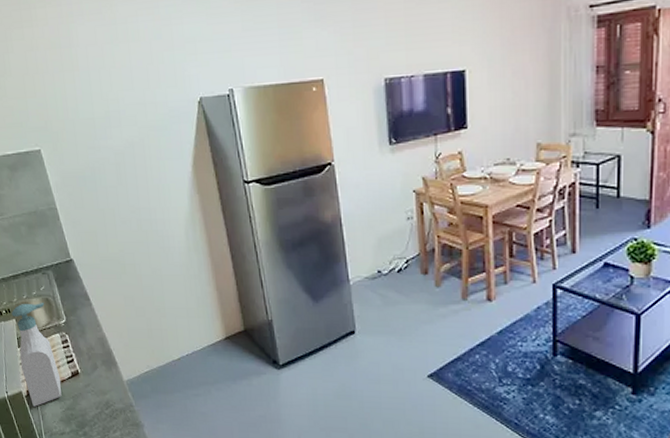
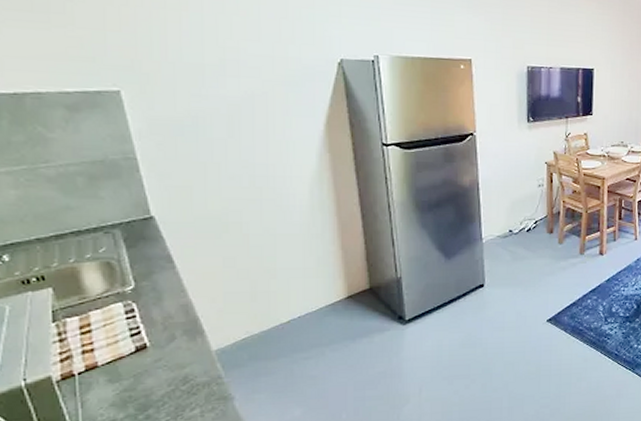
soap bottle: present [11,302,62,407] -> none [46,266,118,393]

